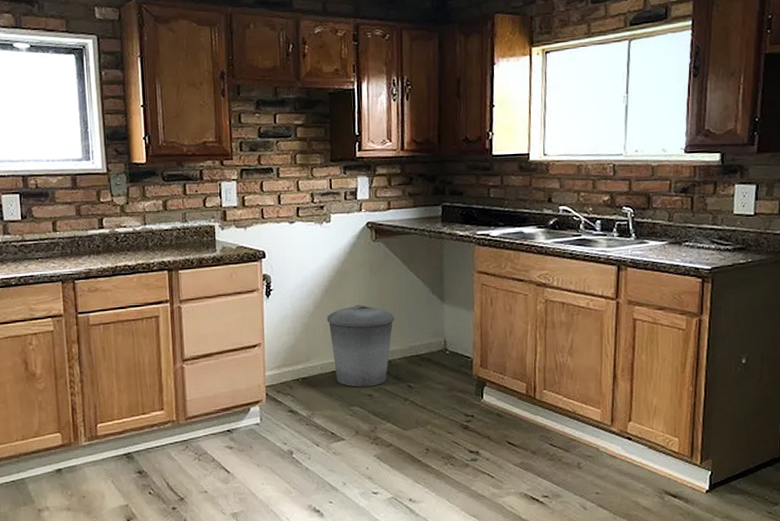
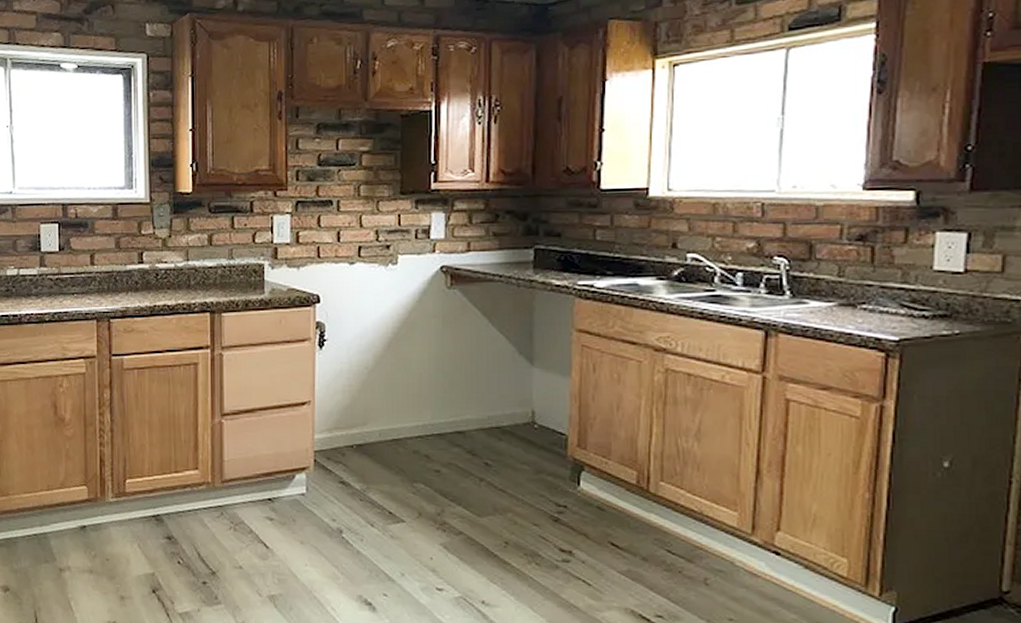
trash can: present [326,304,395,387] -> none [388,362,472,461]

